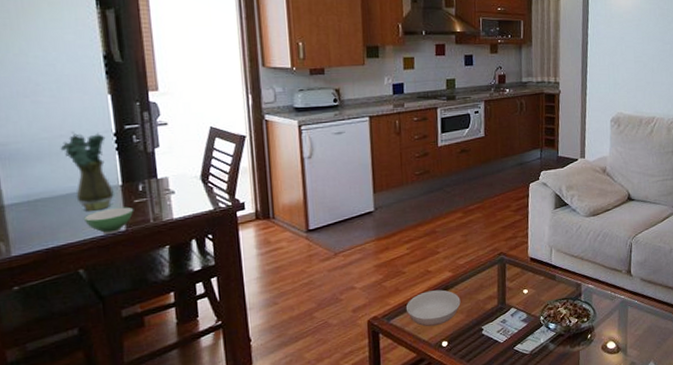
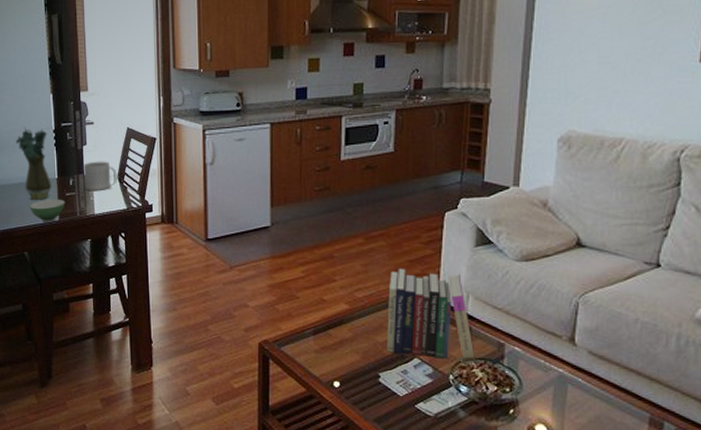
mug: none [155,162,200,195] -> present [83,161,117,190]
bowl: present [405,290,461,327] -> none [297,322,357,363]
books: none [486,233,560,307] -> present [386,268,475,362]

